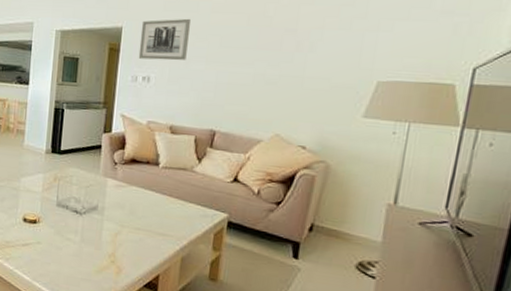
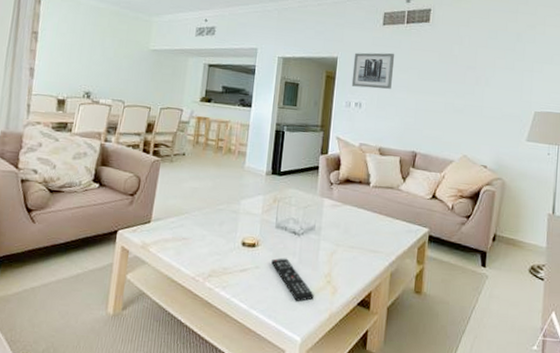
remote control: none [53,235,97,278] -> present [271,258,314,301]

